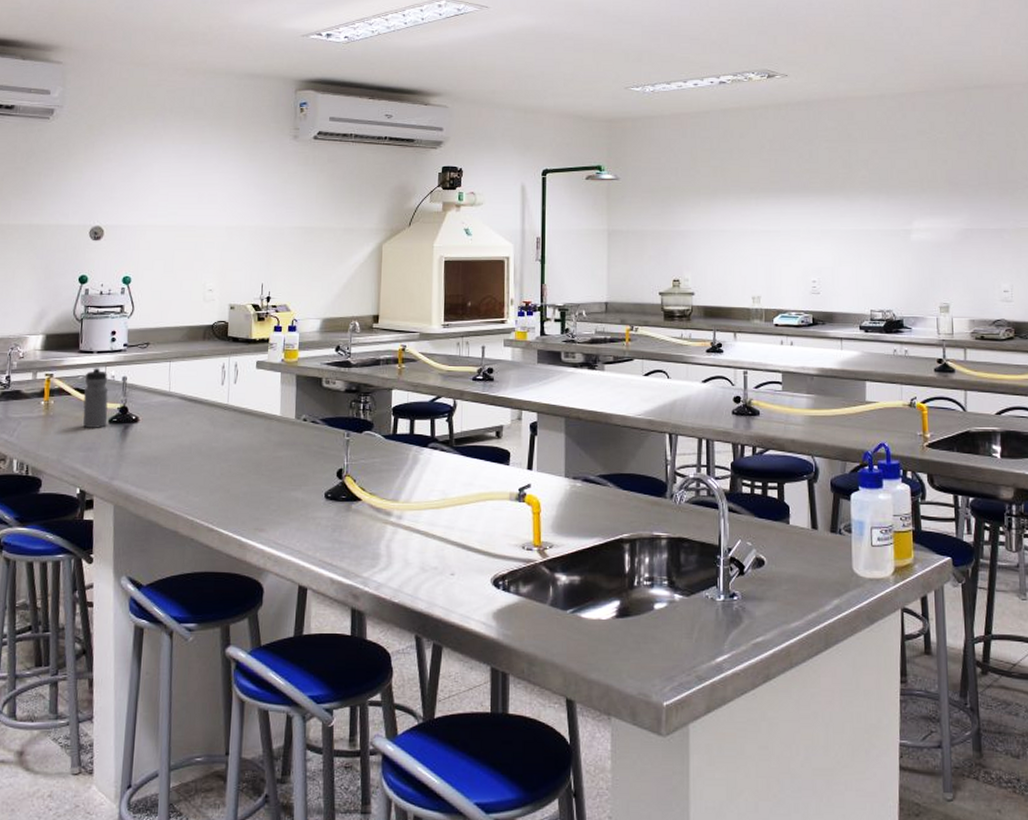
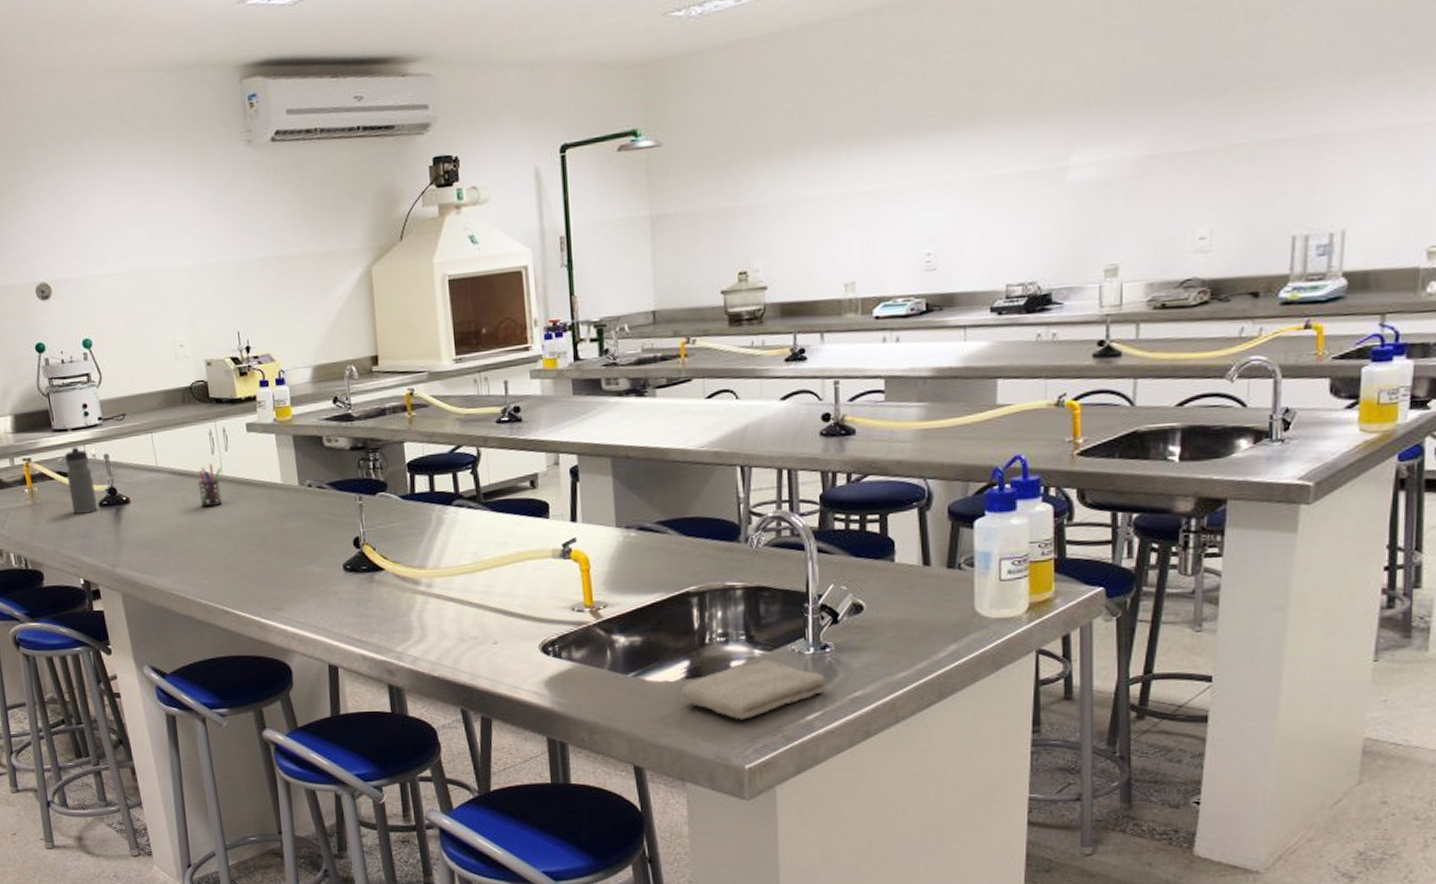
pen holder: none [204,393,228,432] -> present [198,464,222,508]
washcloth: none [610,604,734,659] -> present [680,660,827,720]

